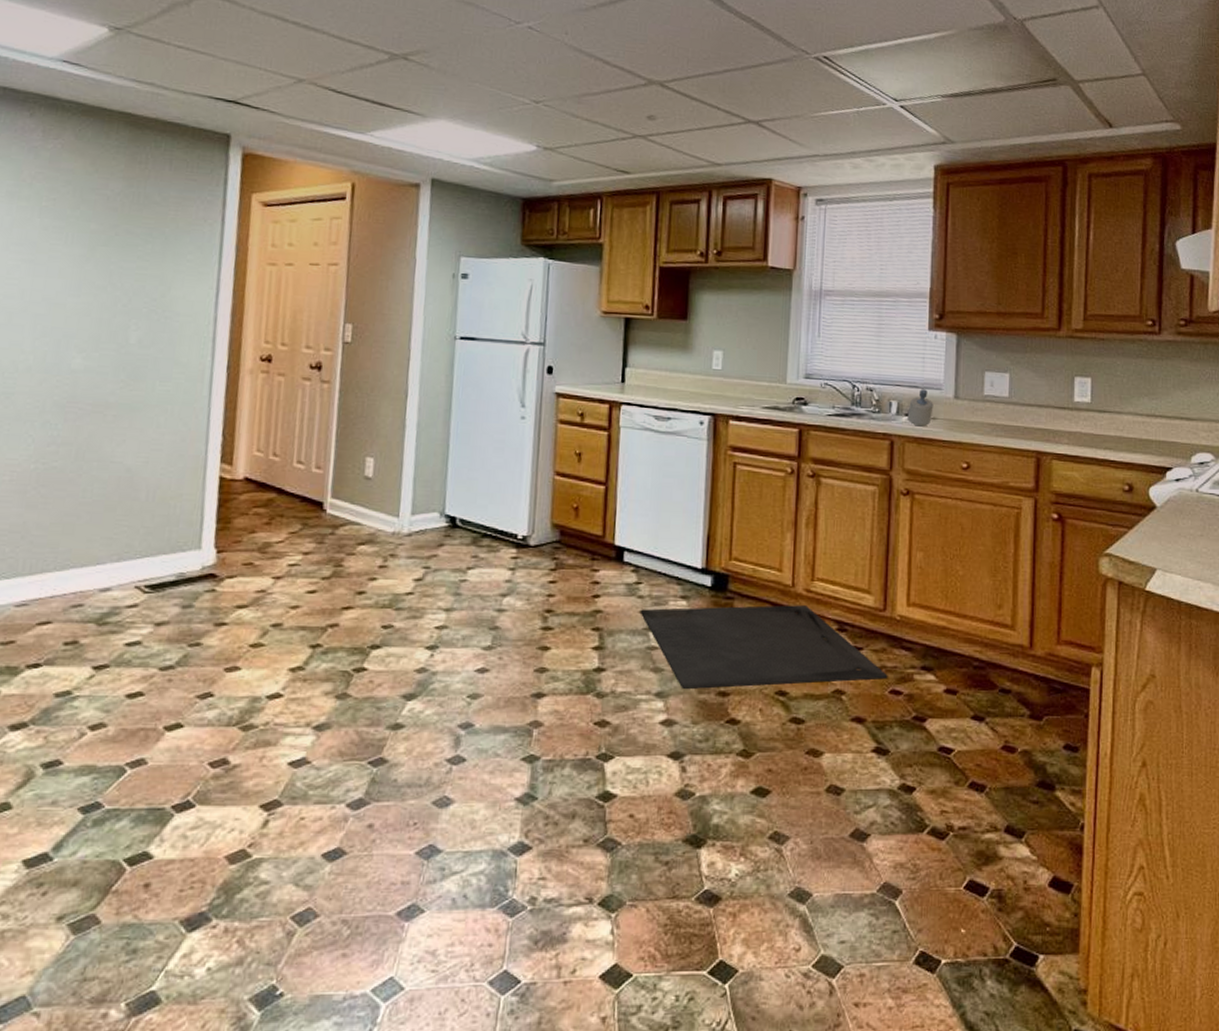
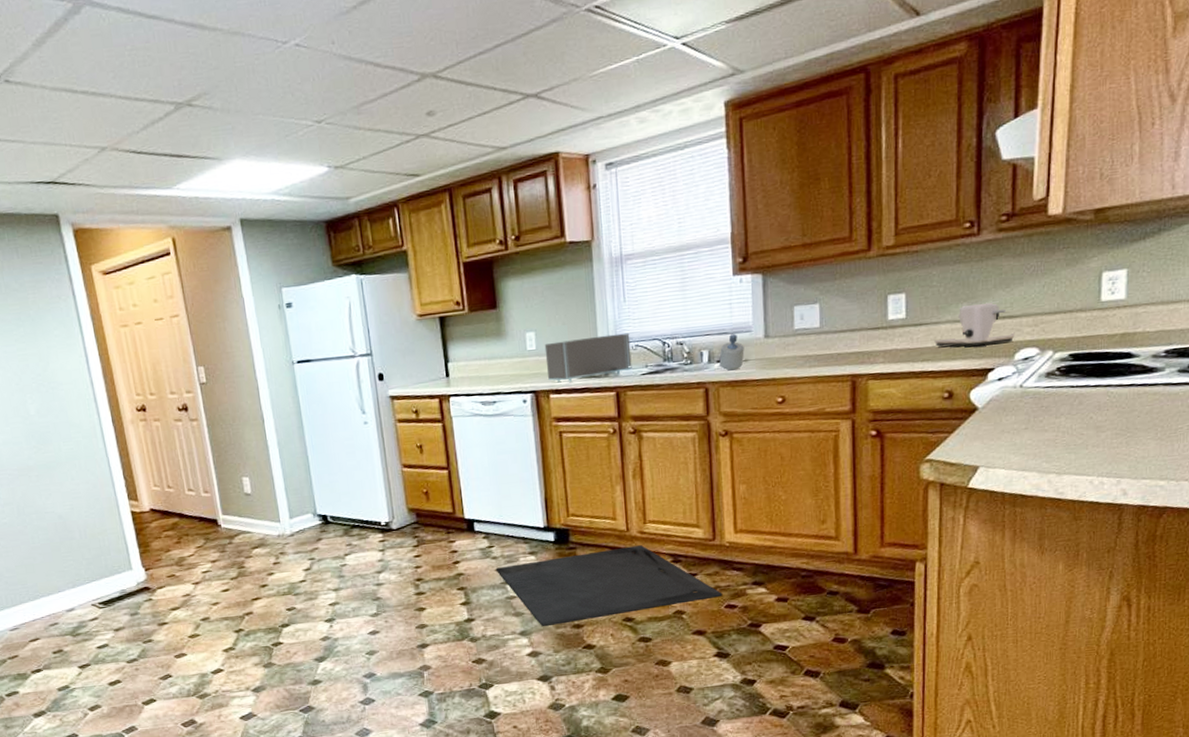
microwave: none [730,365,820,412] -> present [544,332,632,383]
toaster: none [1117,400,1192,445] -> present [934,301,1015,348]

